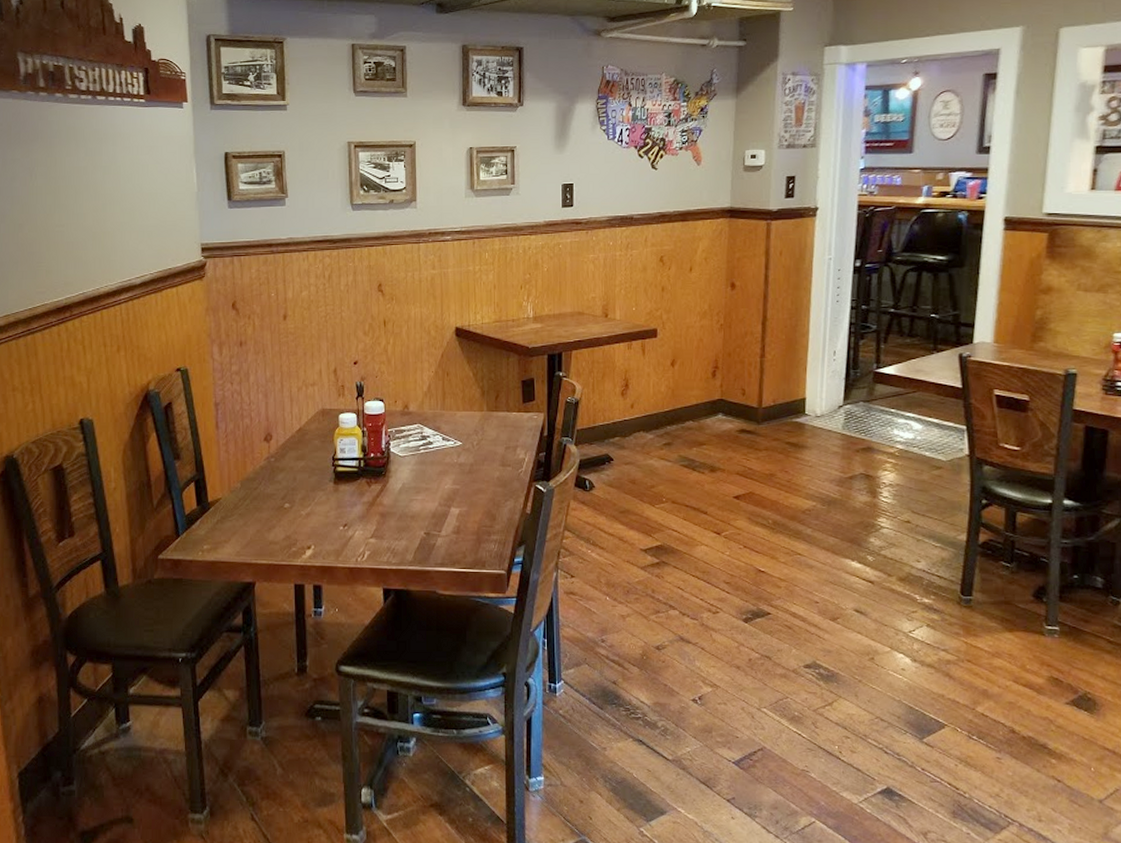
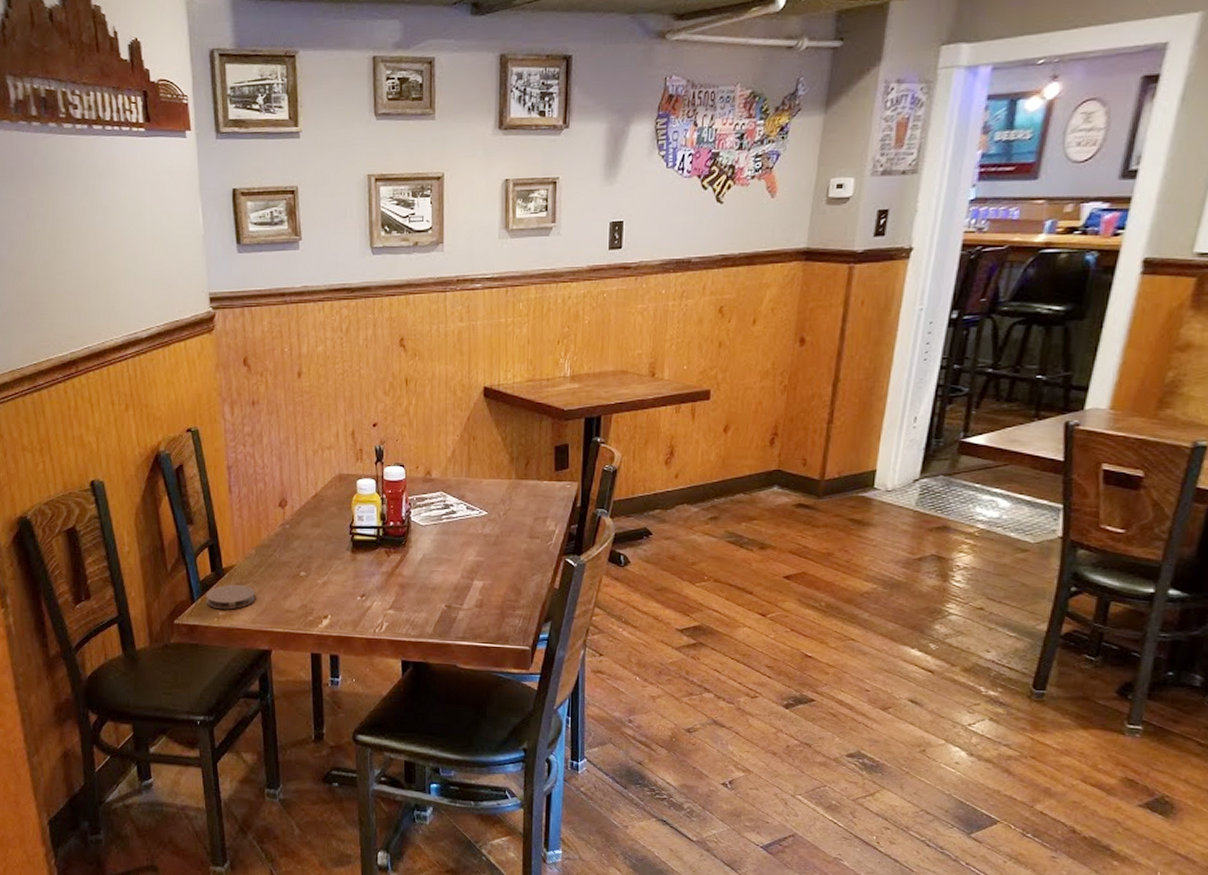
coaster: none [190,517,241,543] -> present [205,584,256,610]

